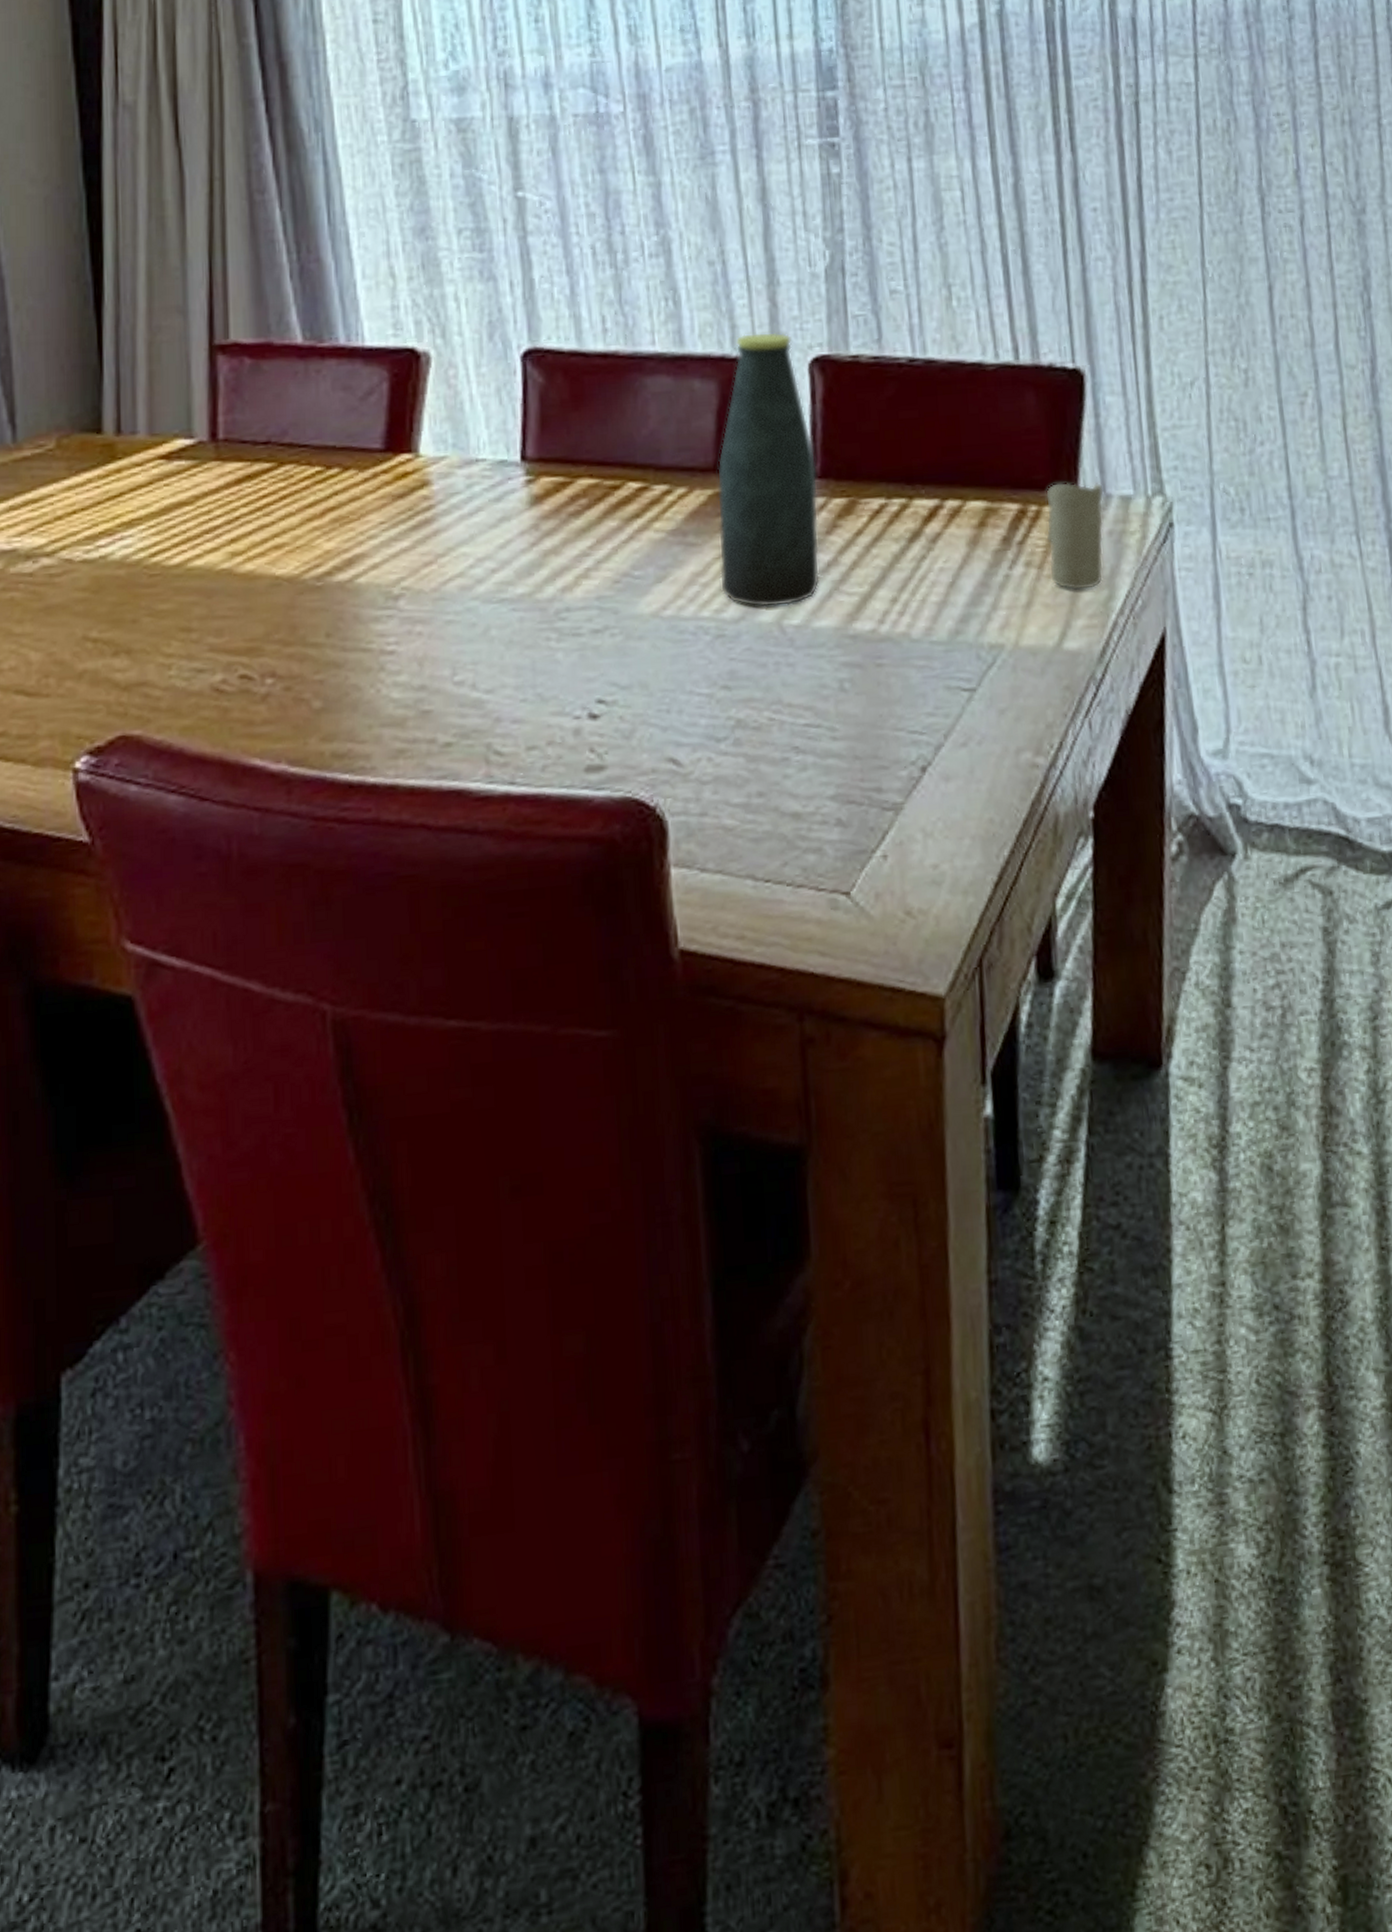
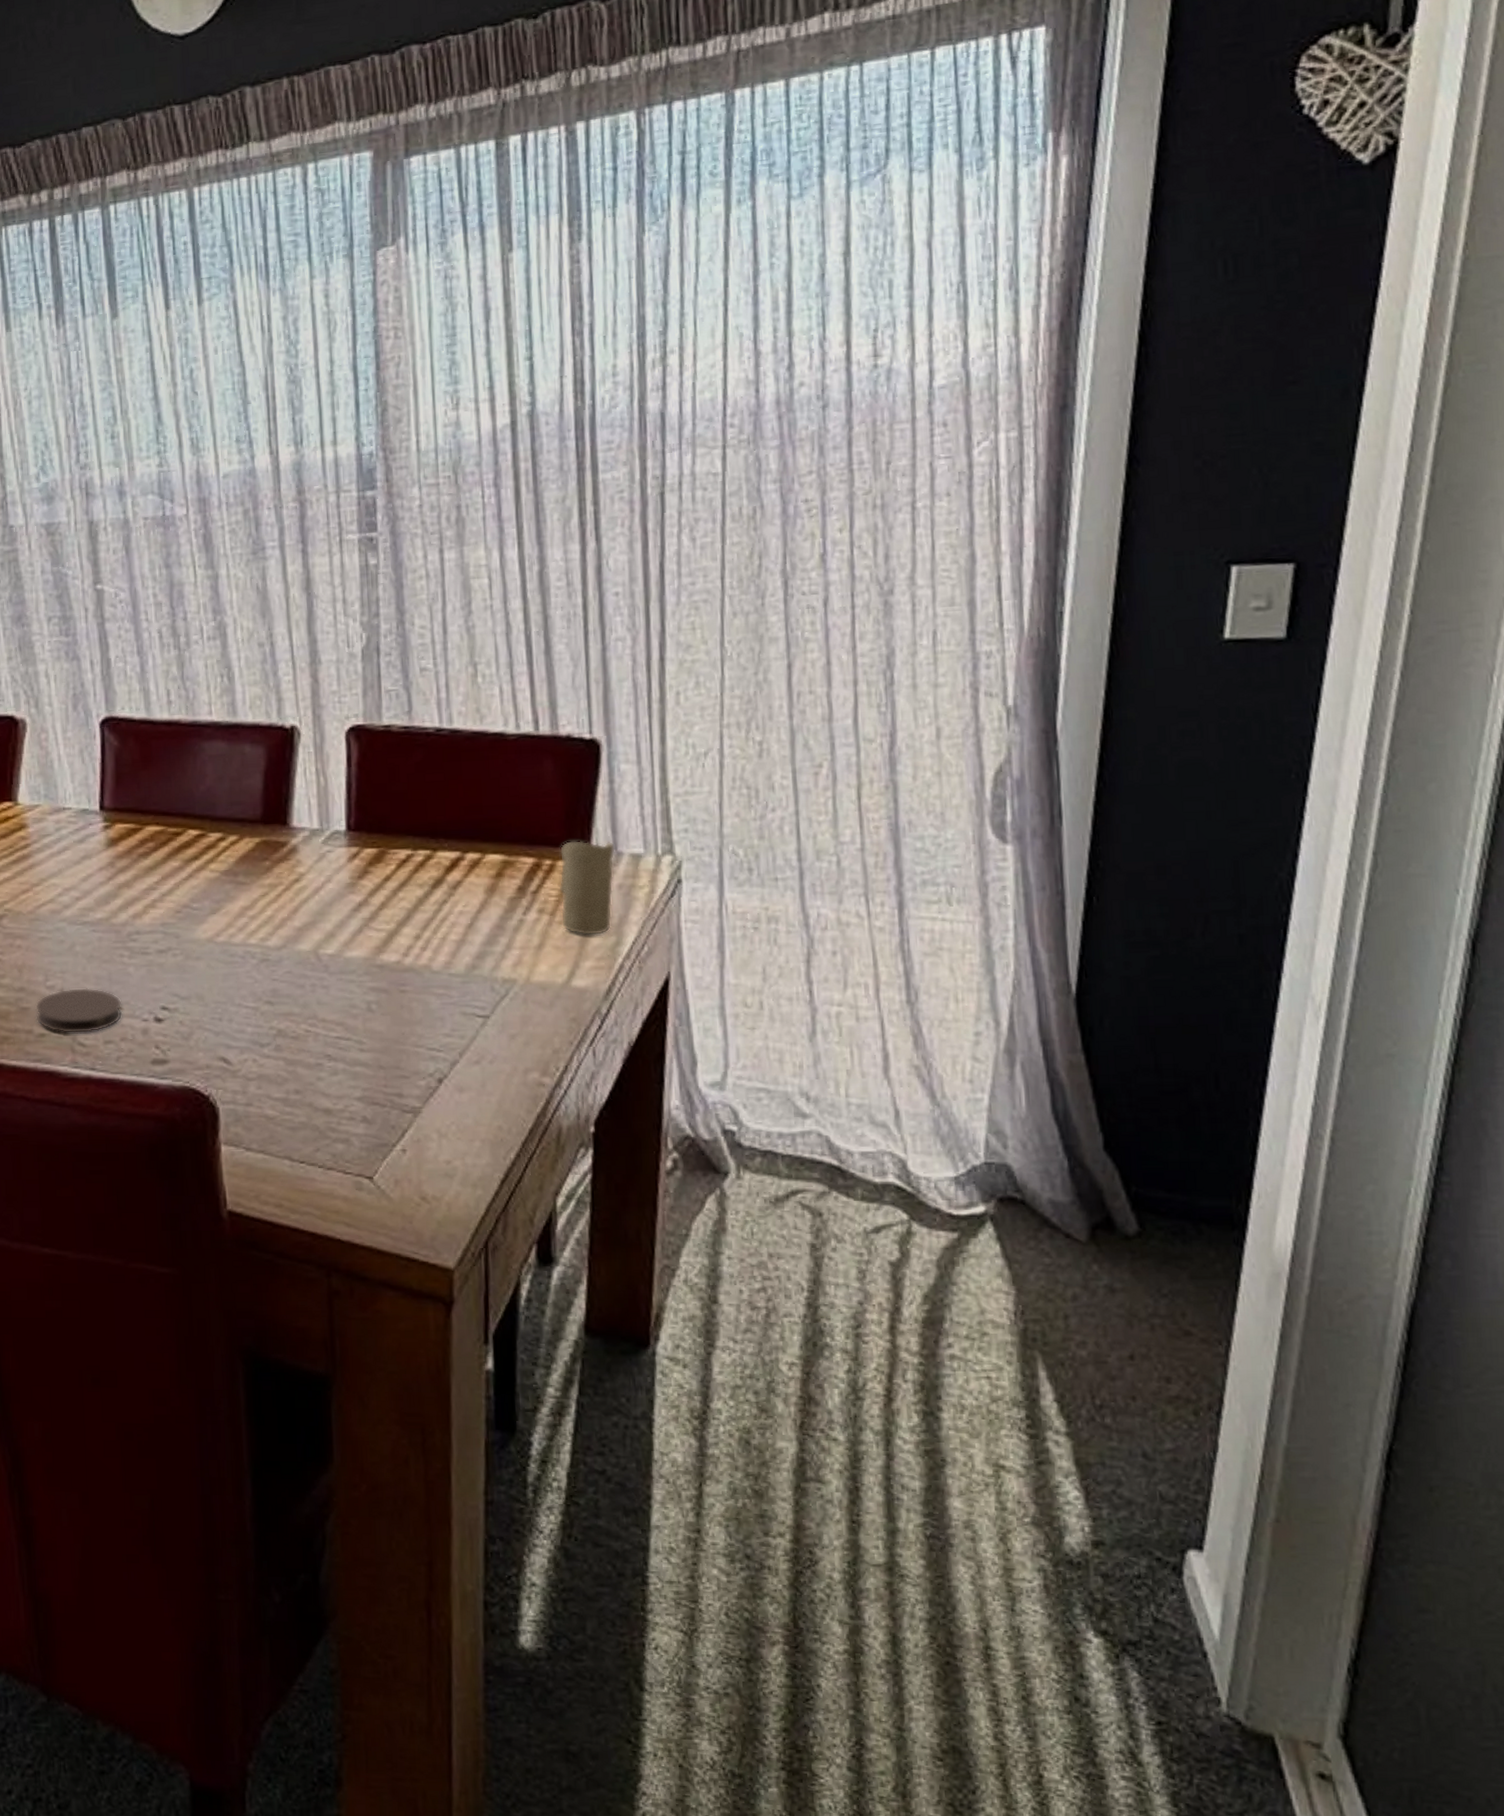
coaster: none [440,681,549,741] -> present [35,988,123,1034]
bottle: present [717,331,820,608] -> none [263,704,352,939]

